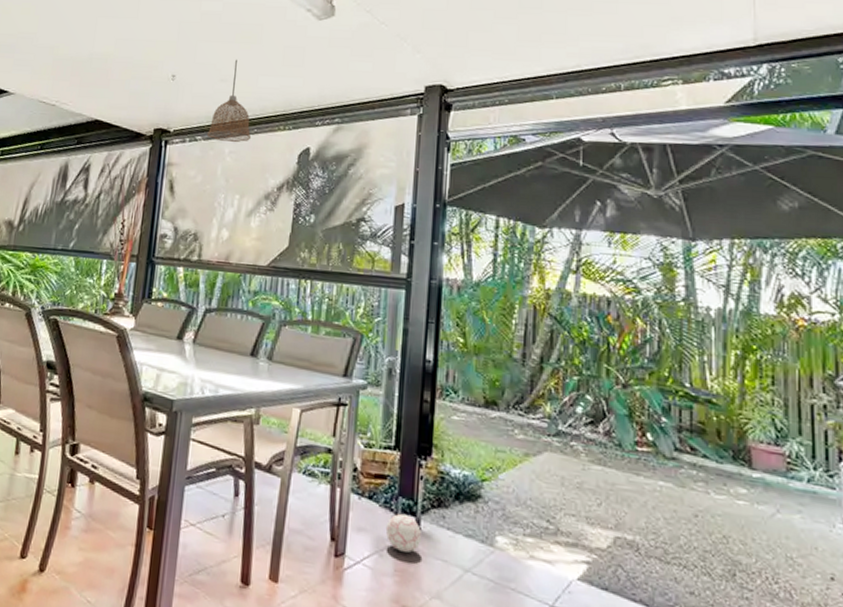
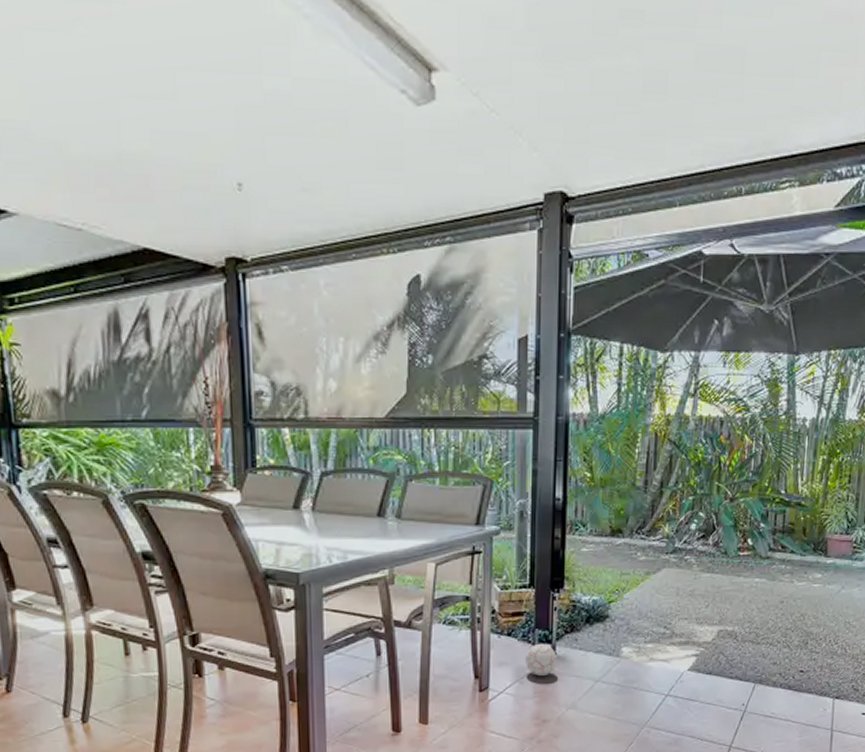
pendant lamp: present [206,59,252,143] -> none [294,160,350,273]

